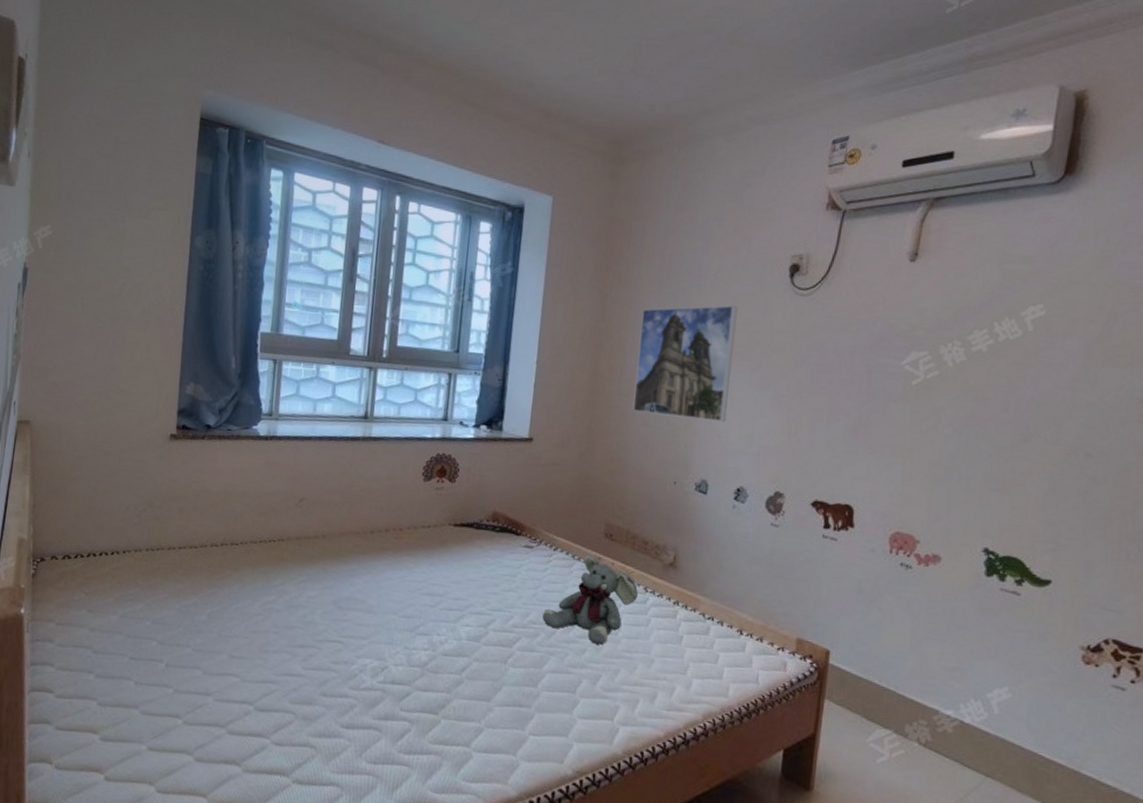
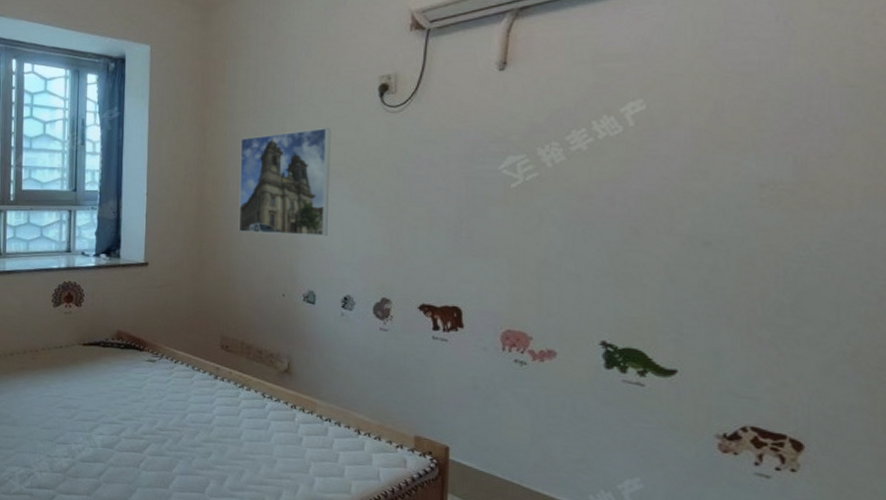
plush elephant: present [542,554,638,645] -> none [169,365,256,448]

